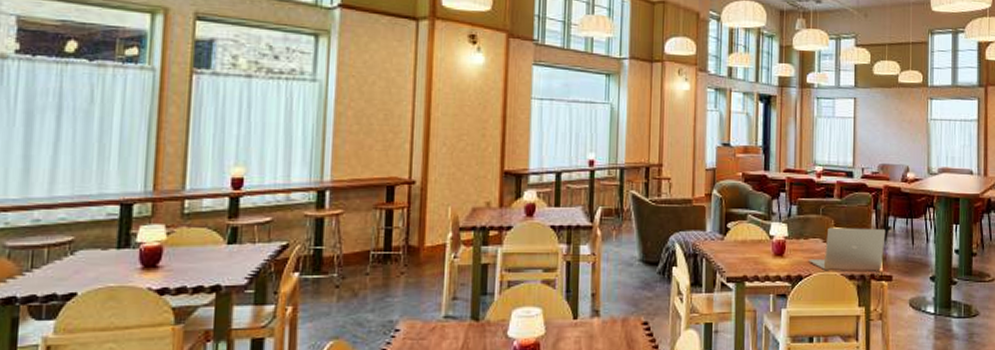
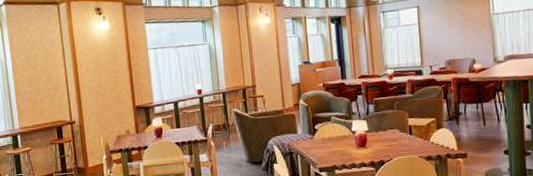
laptop: present [808,227,886,271] -> none [388,115,458,155]

